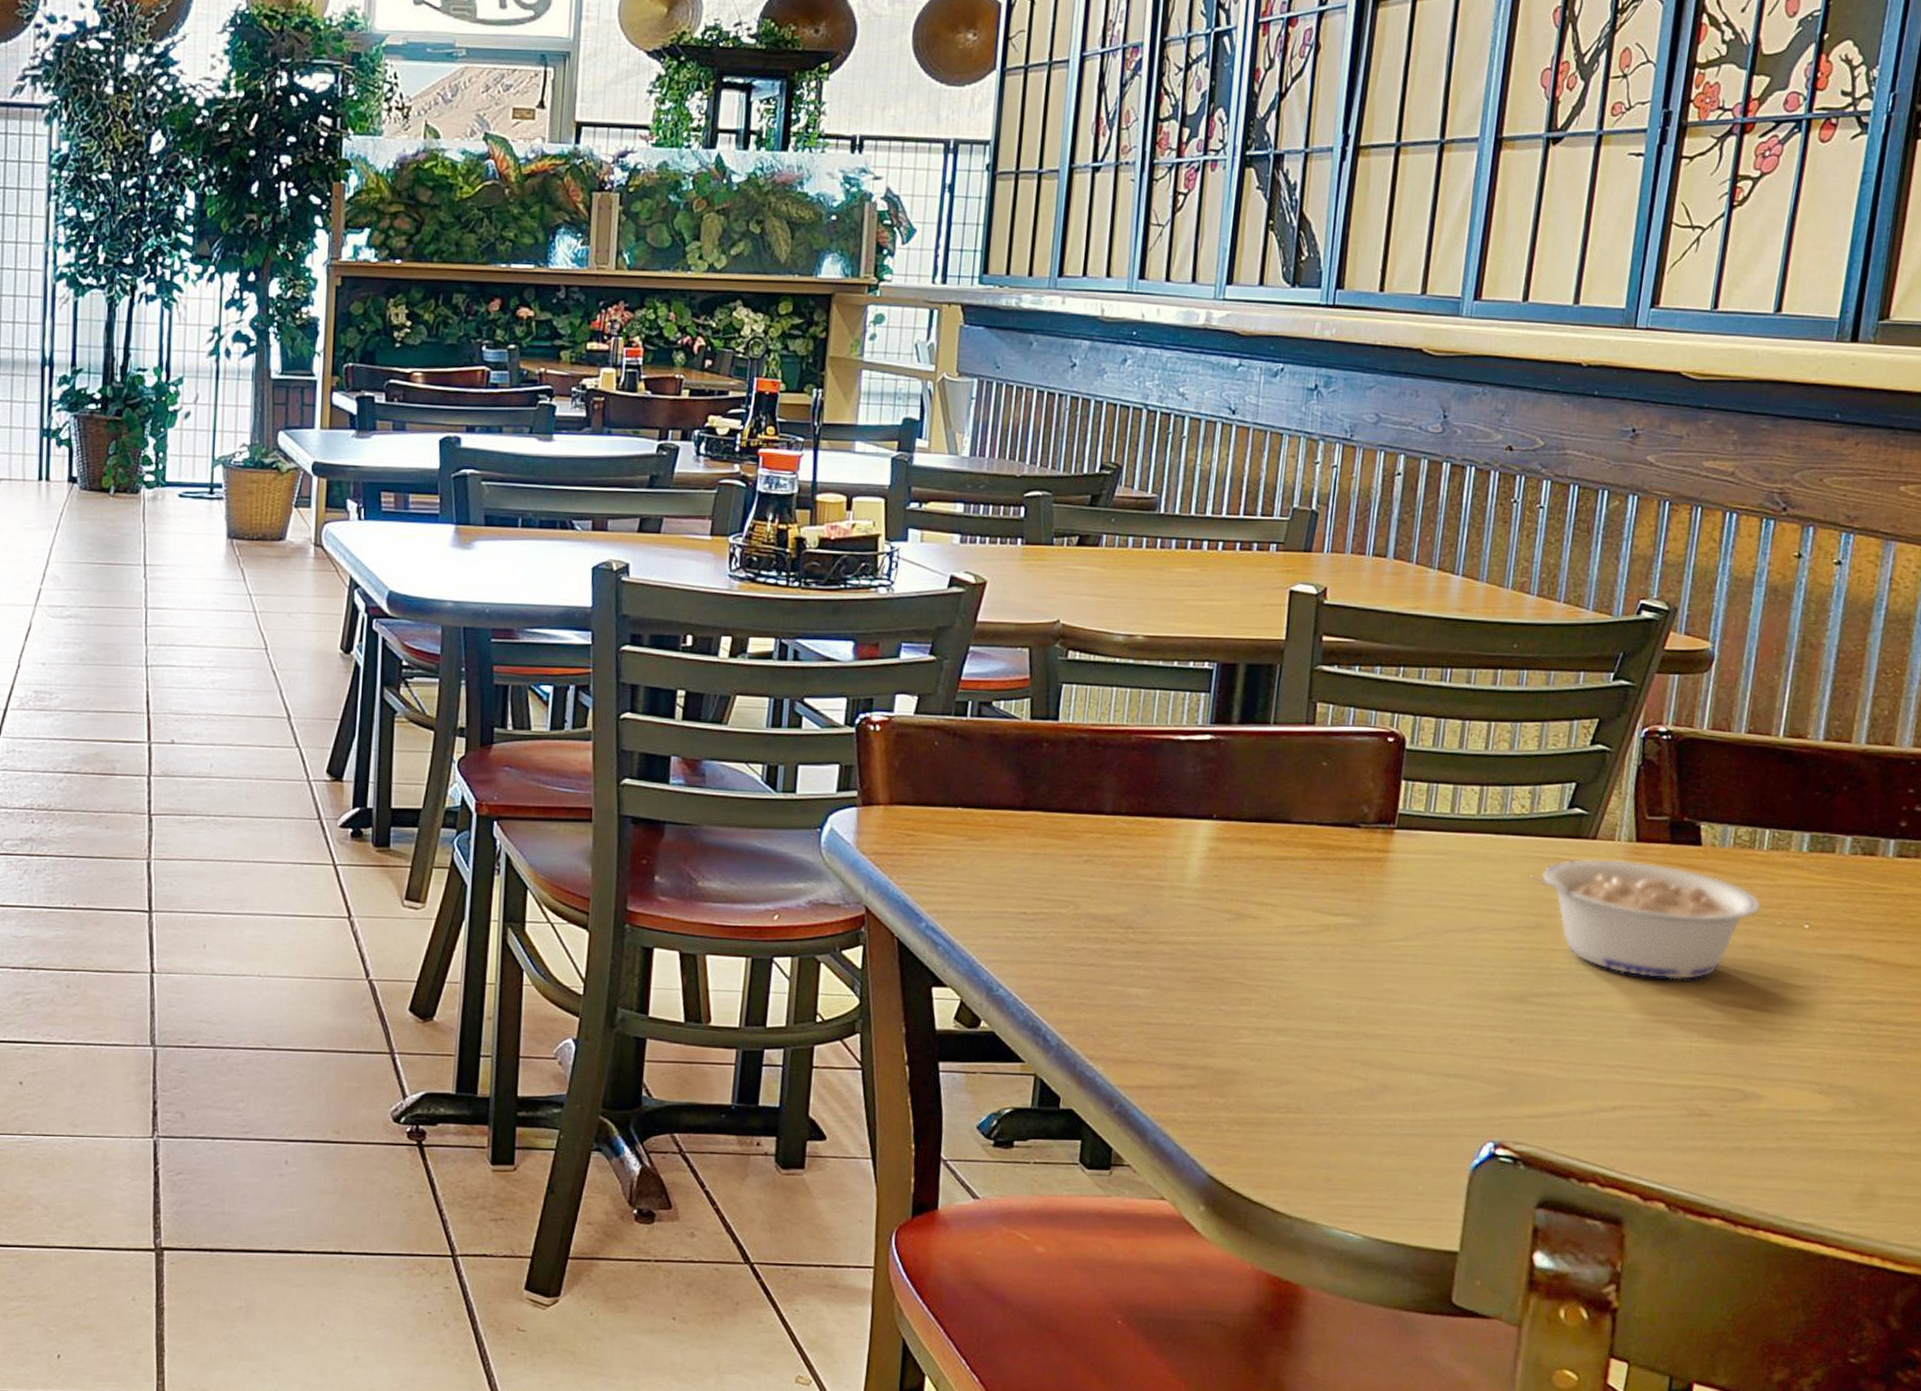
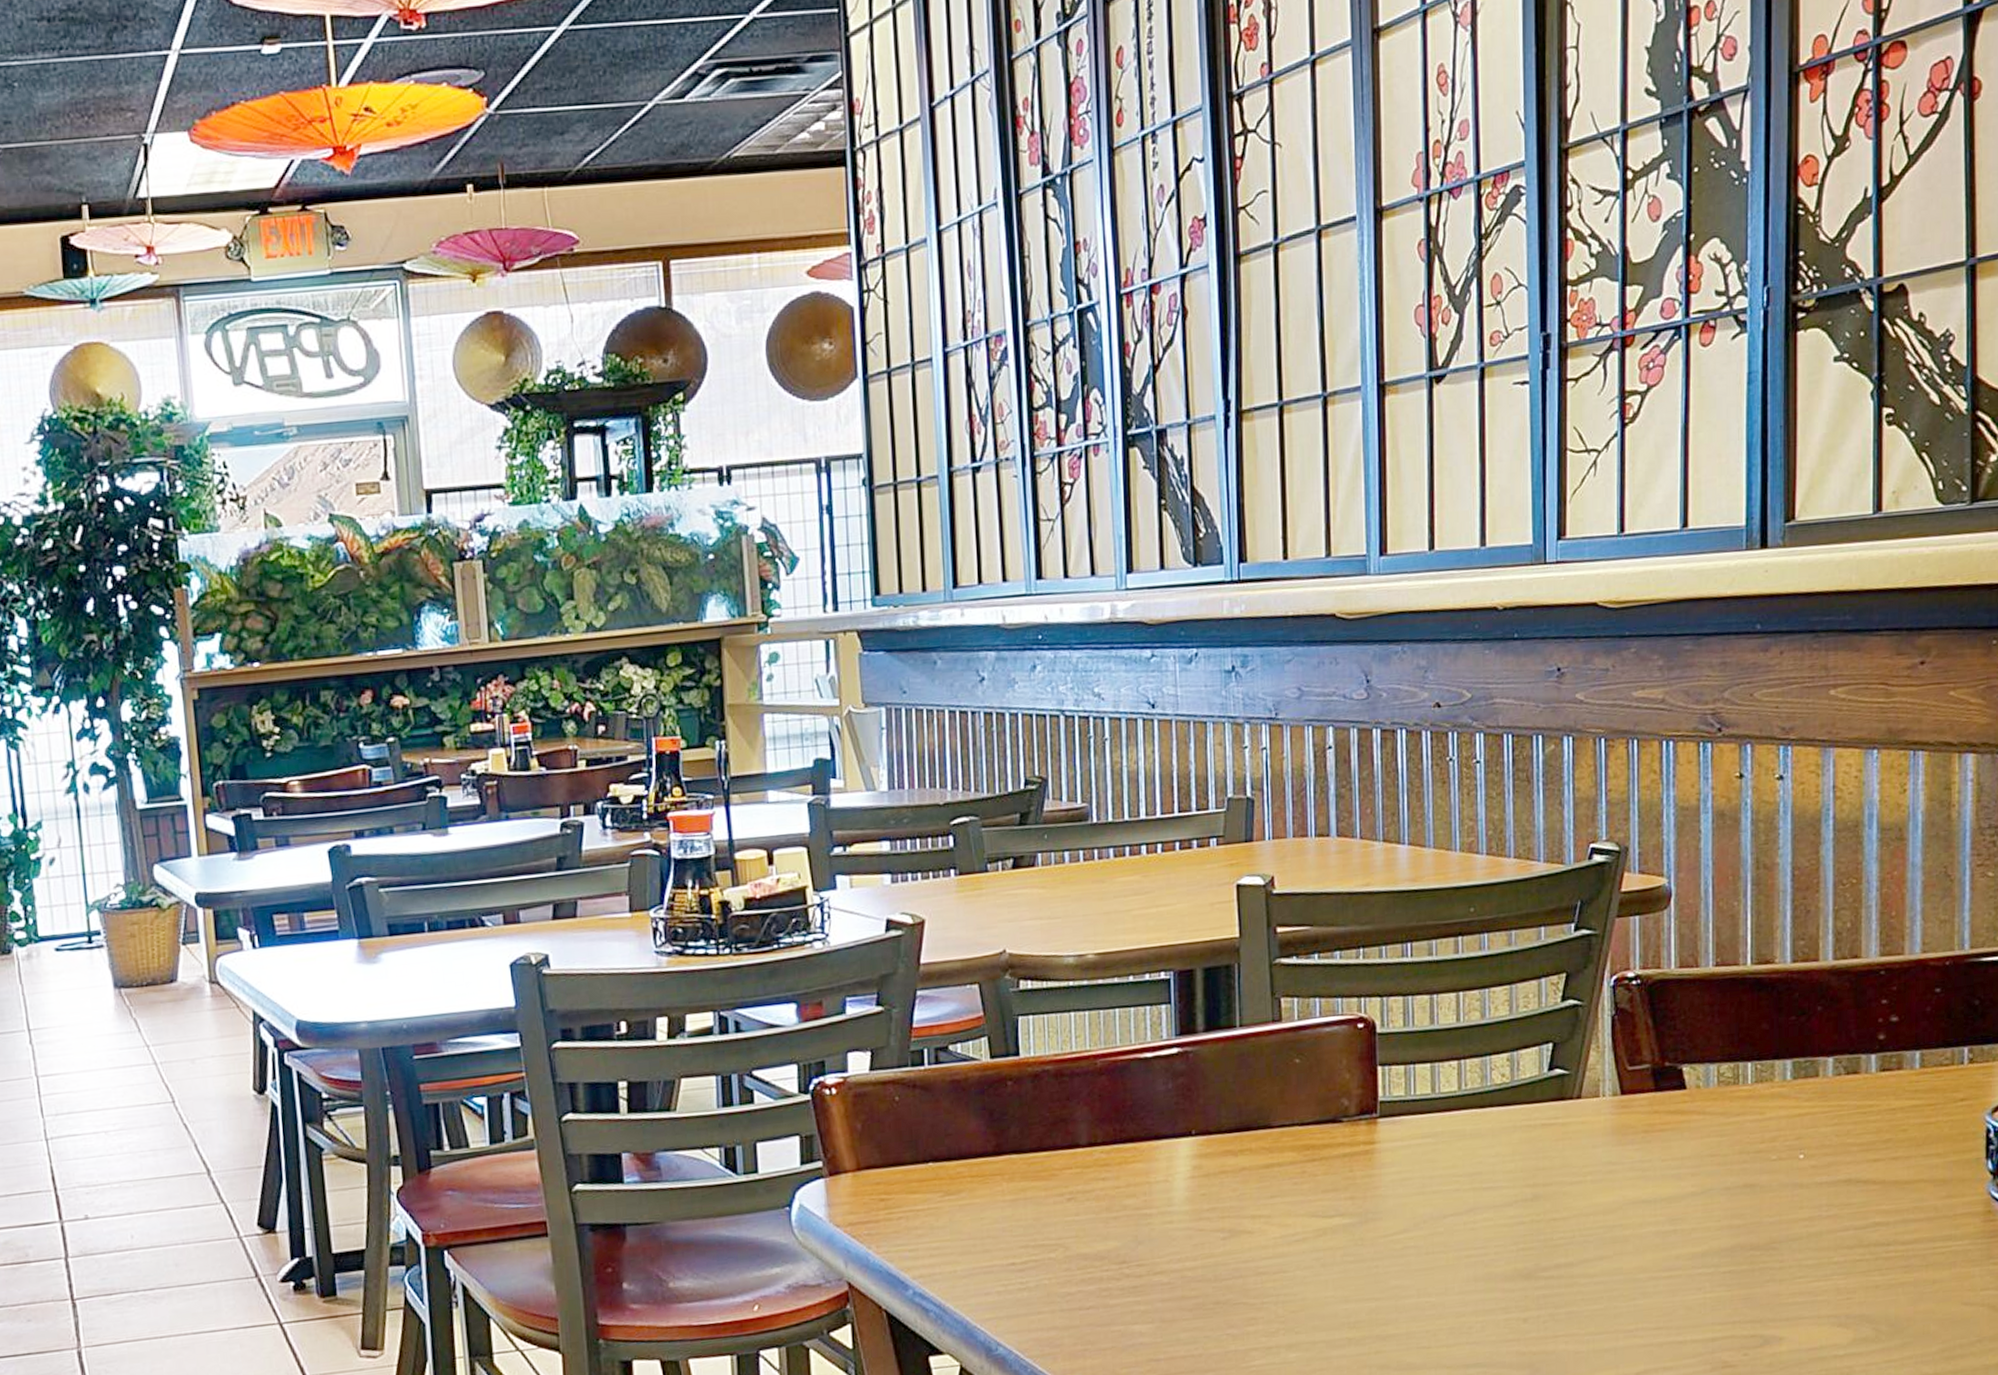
legume: present [1528,858,1762,980] -> none [1518,1114,1755,1234]

